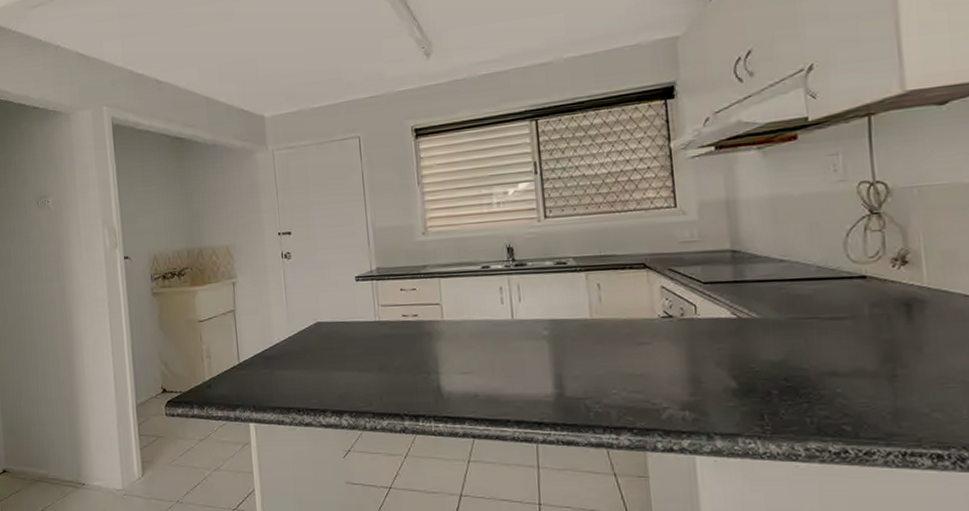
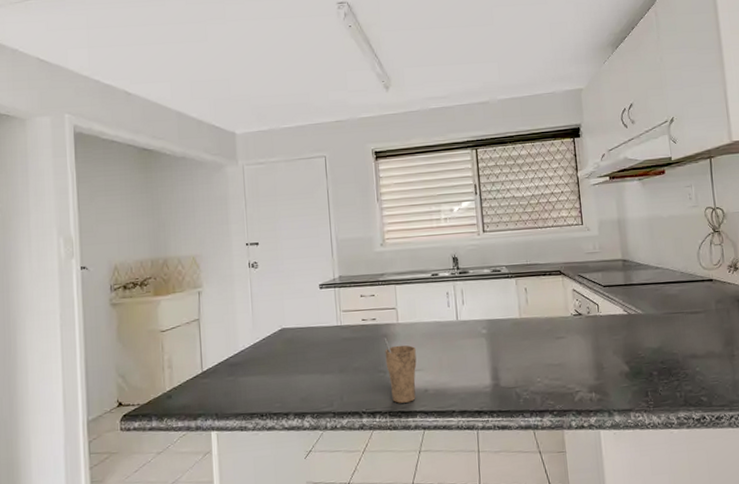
cup: none [427,336,465,408] -> present [384,337,417,403]

